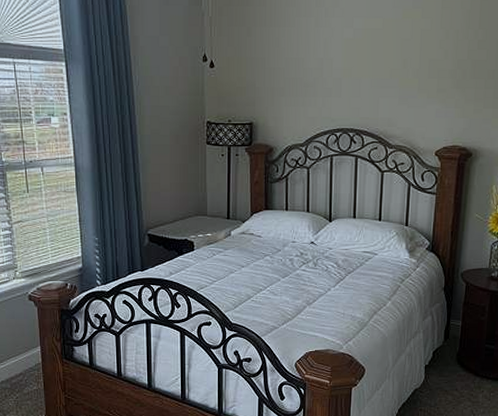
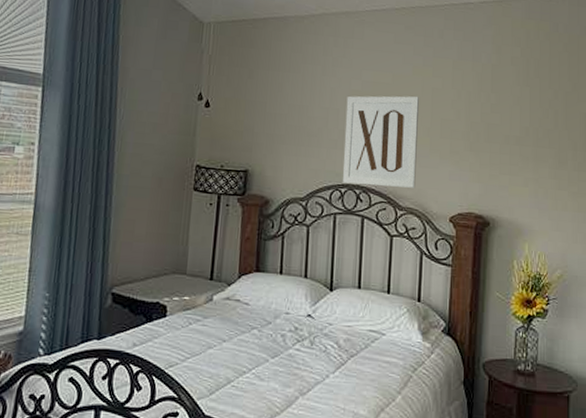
wall art: none [338,39,408,128] -> present [343,96,419,188]

